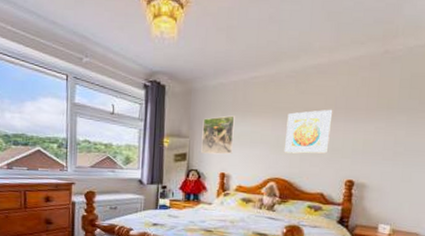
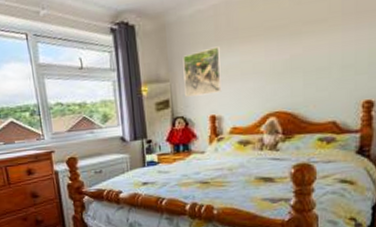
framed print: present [283,109,333,154] -> none [282,16,340,81]

